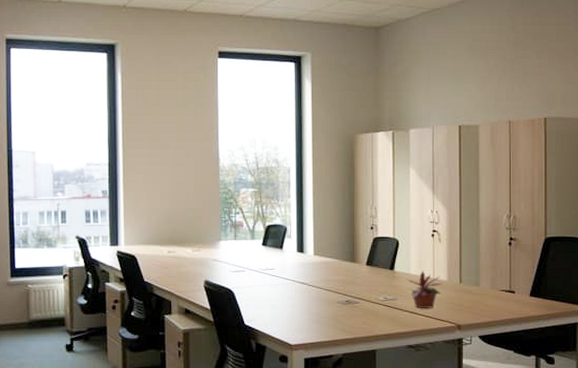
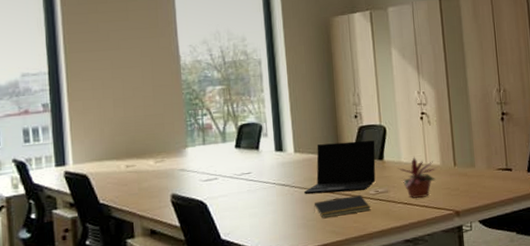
laptop: none [319,250,388,297] -> present [303,140,376,194]
notepad: none [327,300,379,316] -> present [313,195,371,218]

